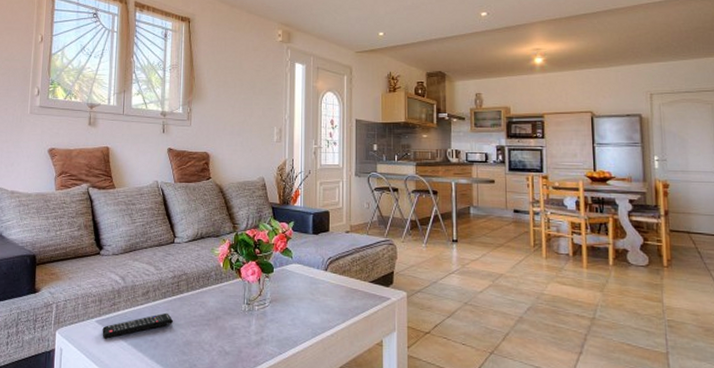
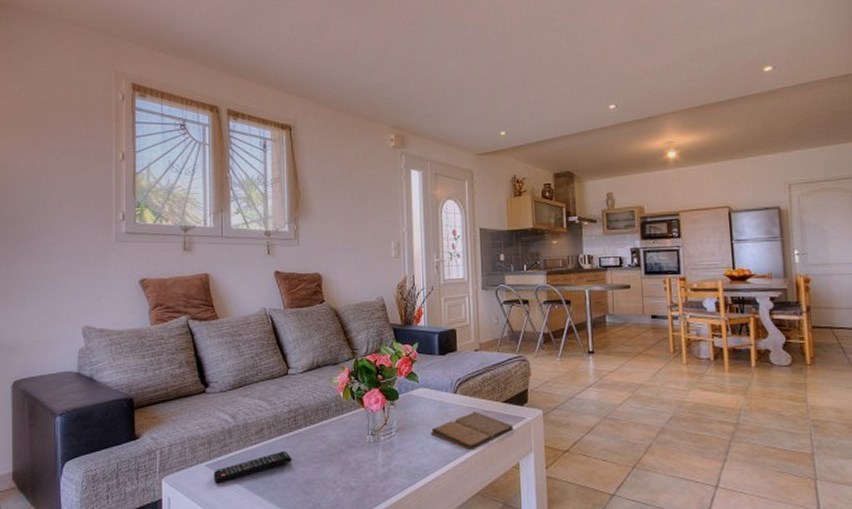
book: none [301,289,379,325] -> present [430,412,514,450]

